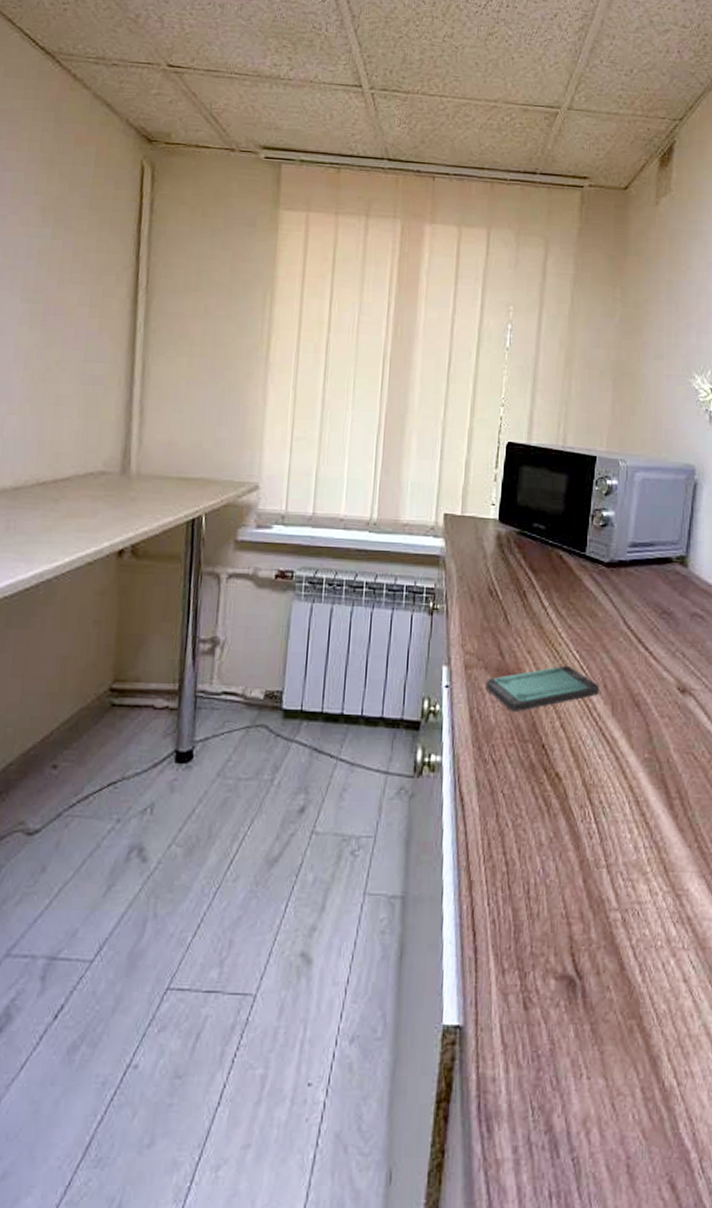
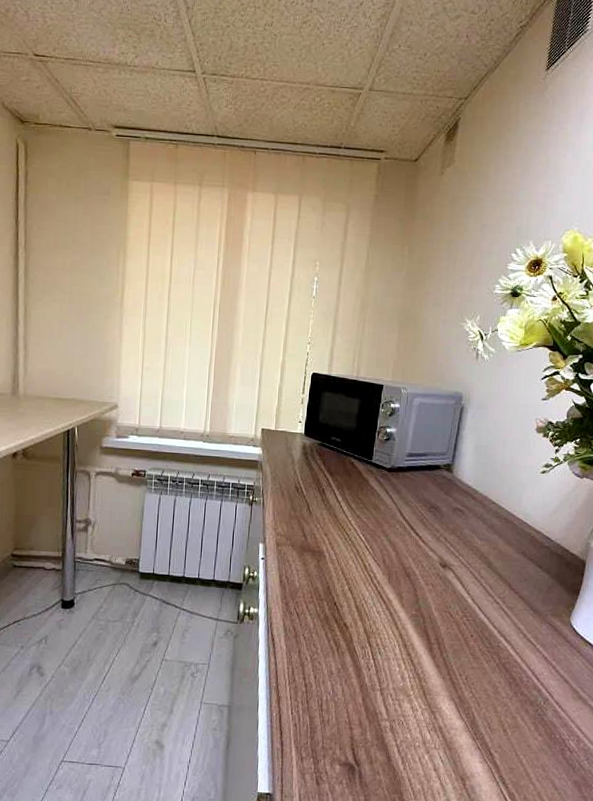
smartphone: present [485,665,600,711] -> none [292,545,380,578]

